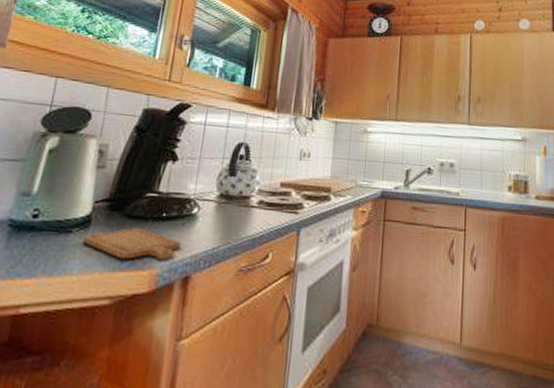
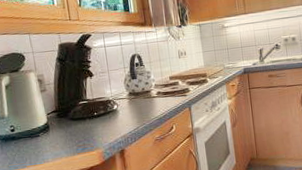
chopping board: present [82,228,182,260] -> none [47,125,113,147]

